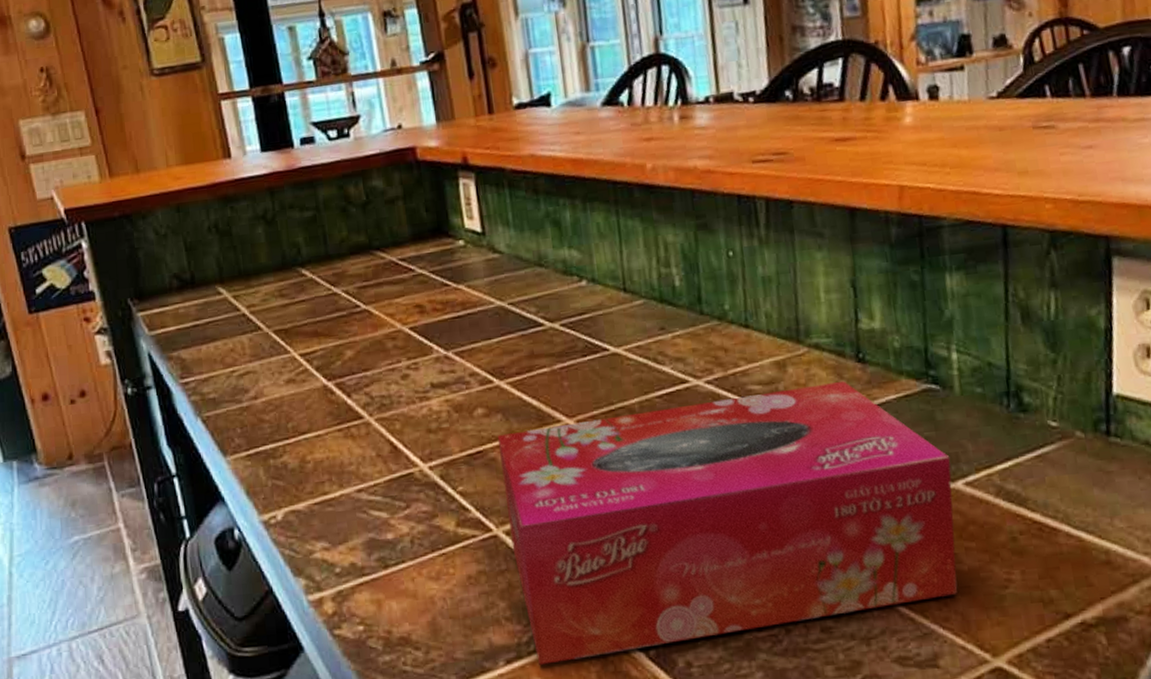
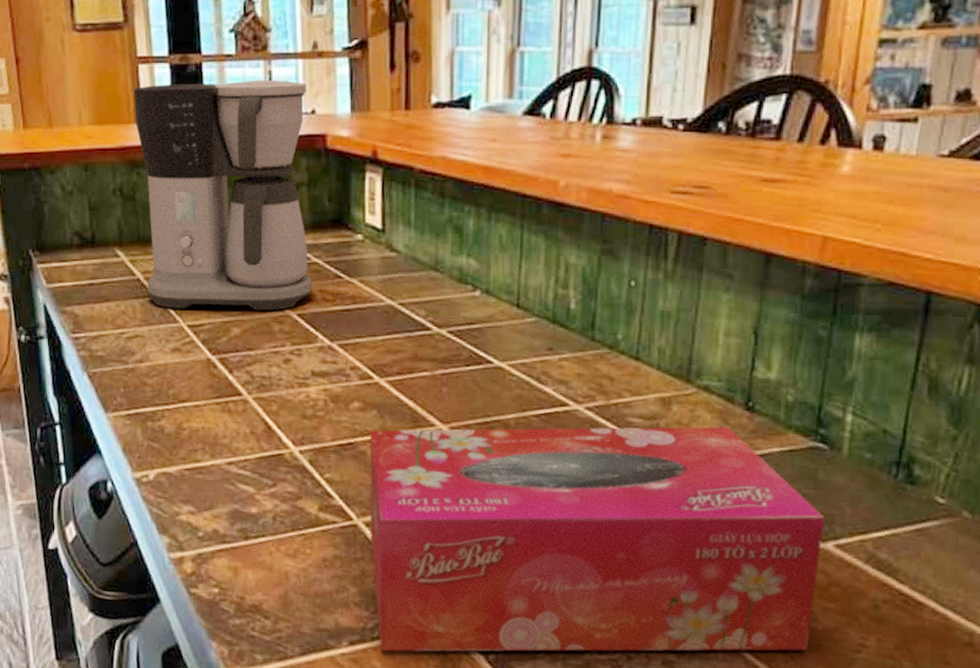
coffee maker: none [218,99,422,340] -> present [133,79,313,311]

